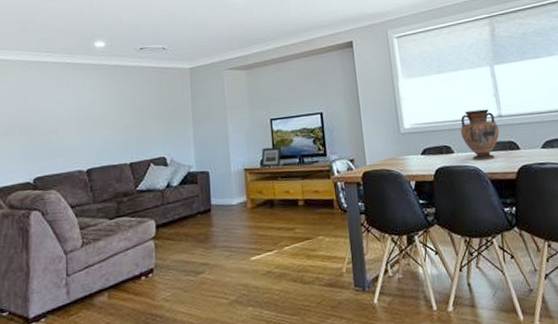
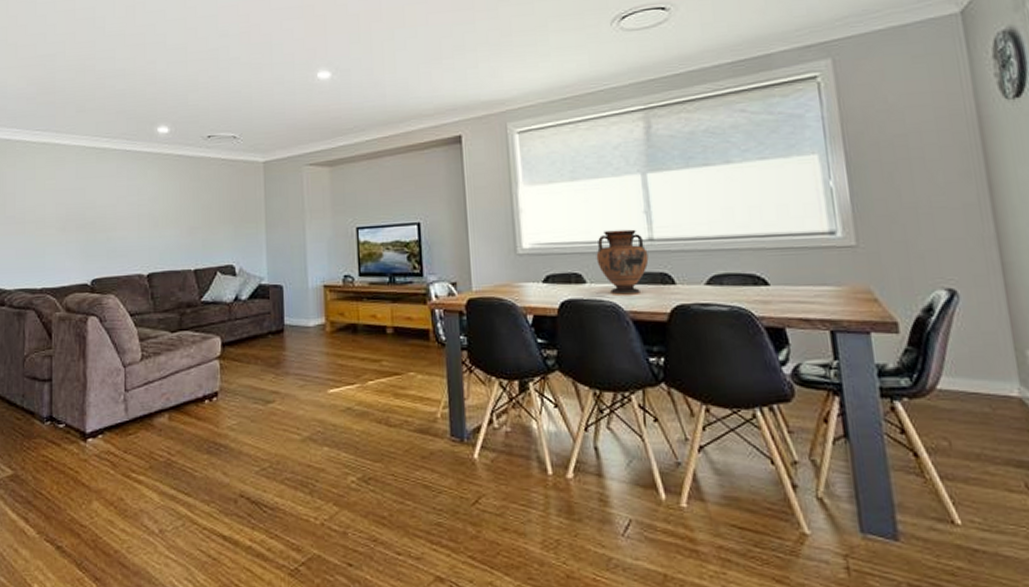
picture frame: present [261,146,282,168] -> none [343,261,369,286]

